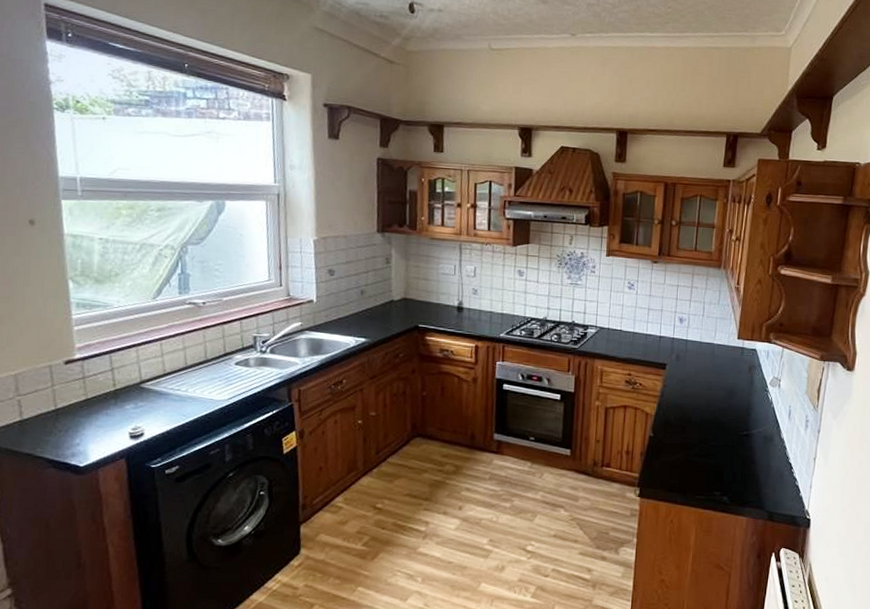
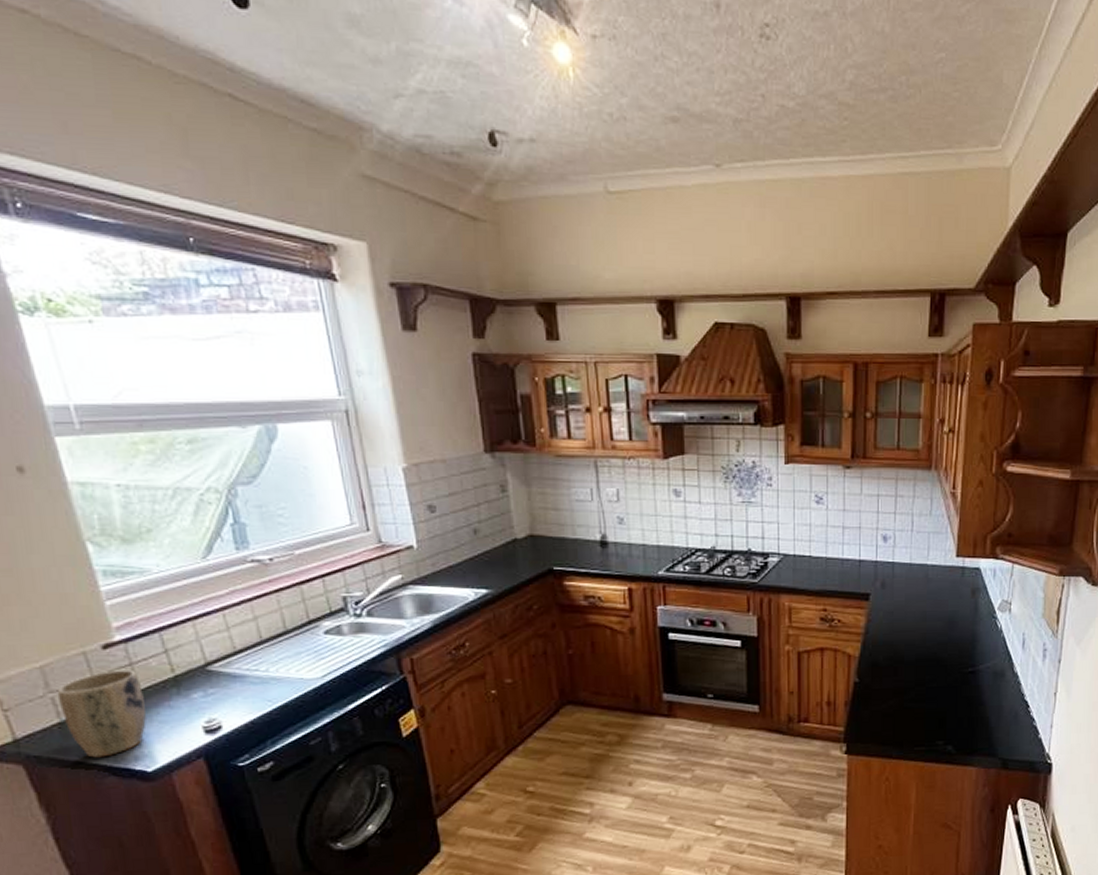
plant pot: none [23,381,89,452] -> present [57,669,146,758]

